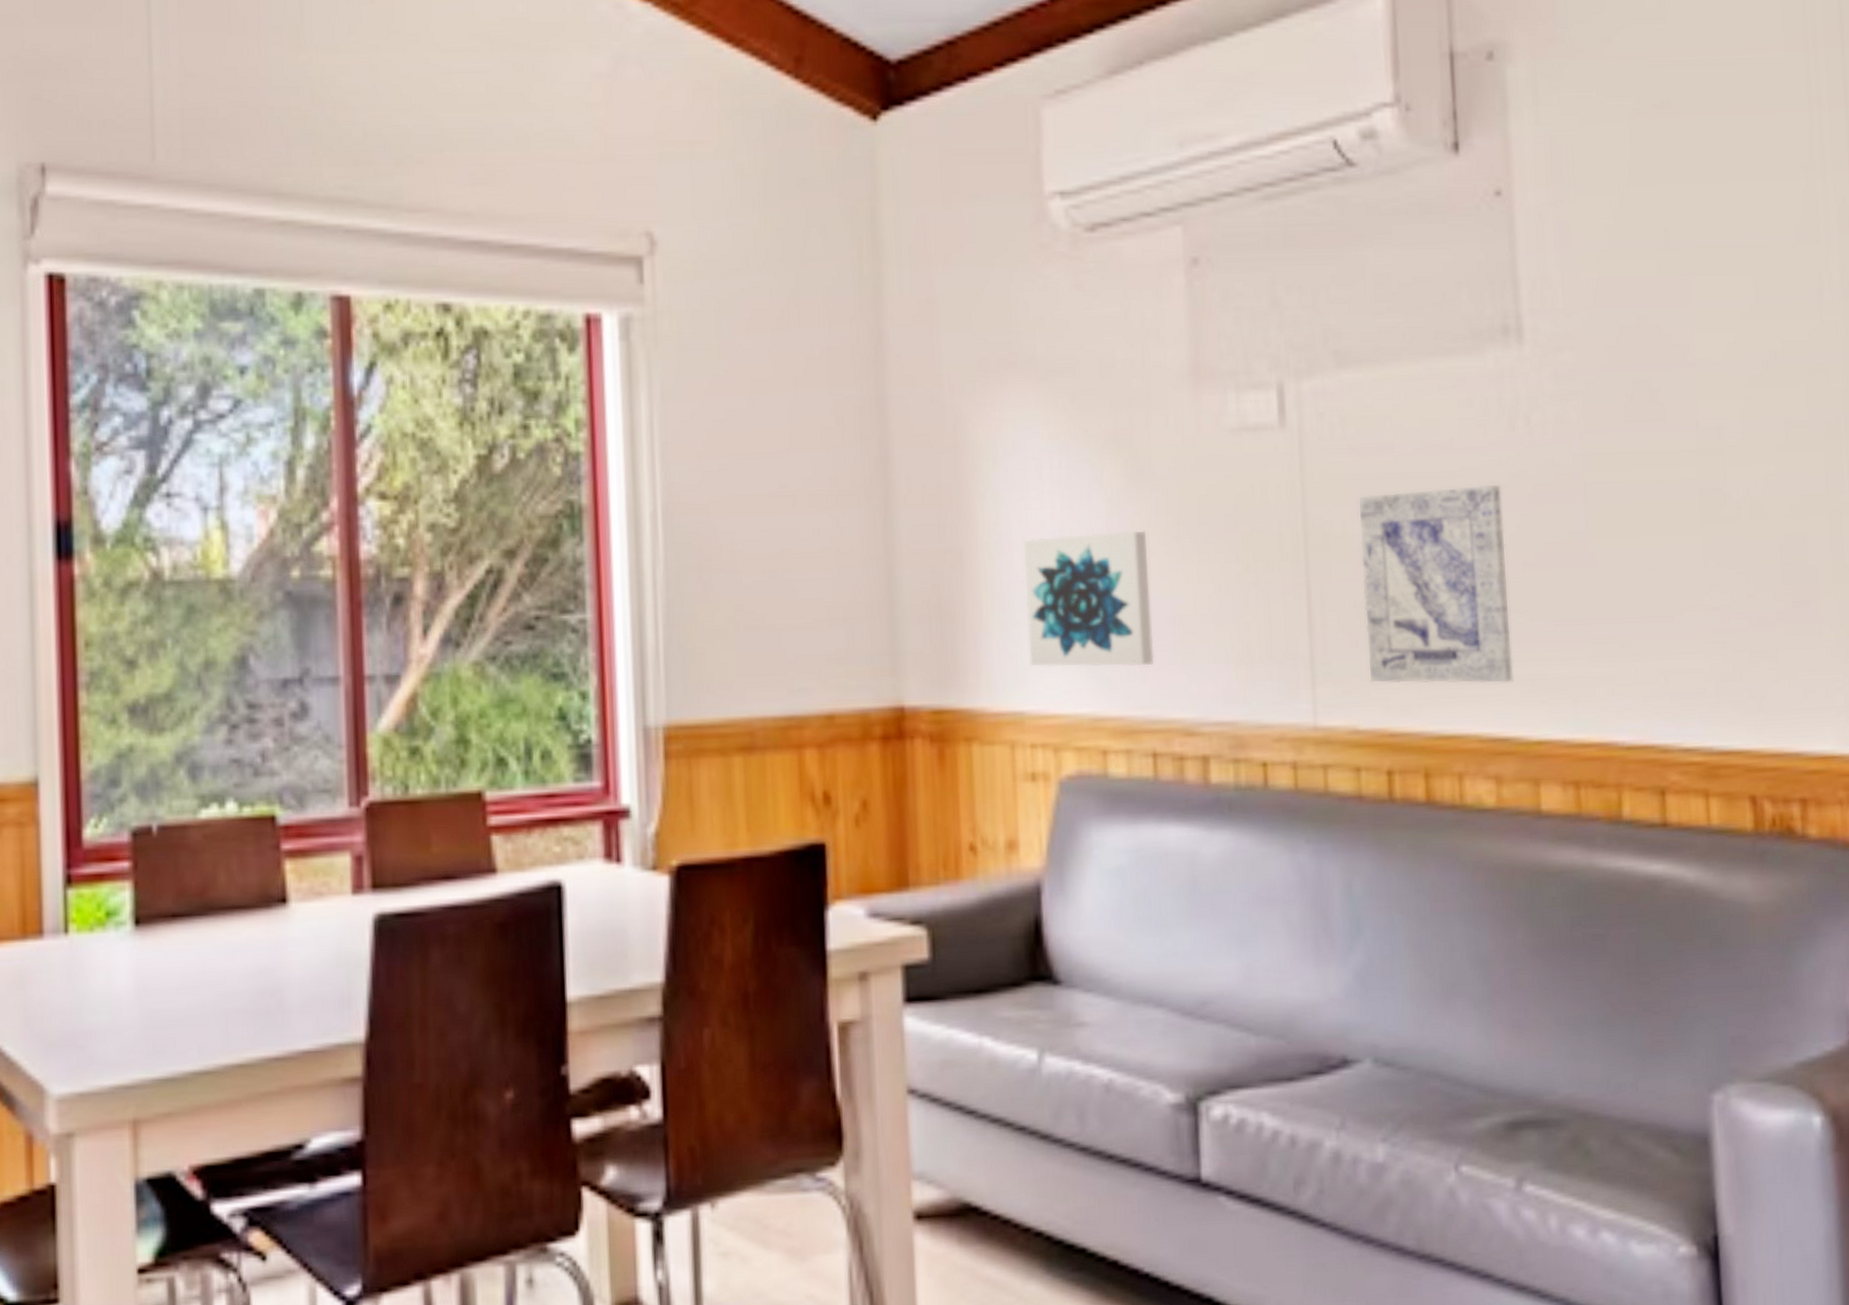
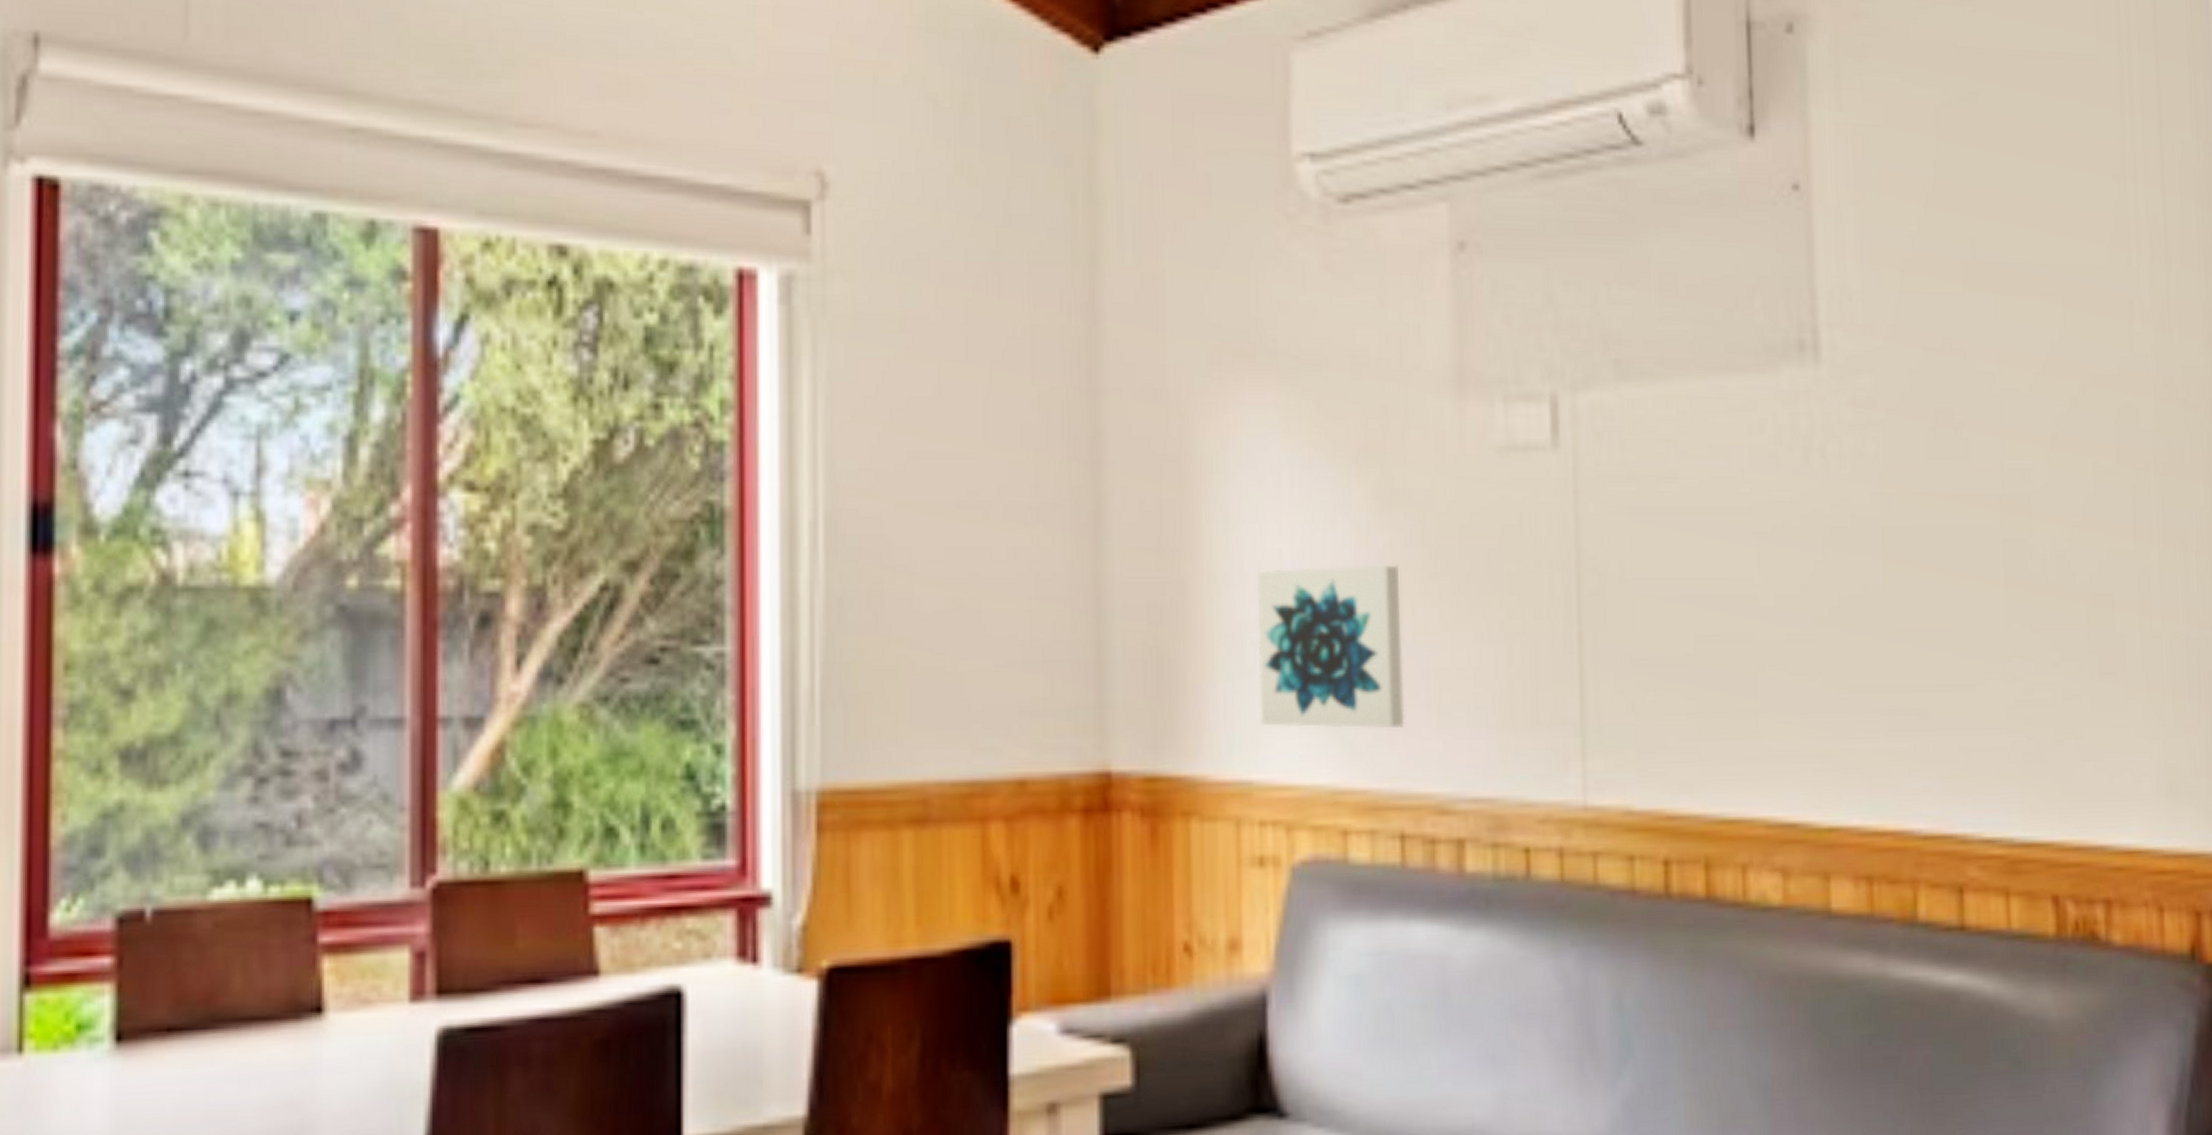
wall art: present [1359,484,1514,684] -> none [1639,525,1804,760]

